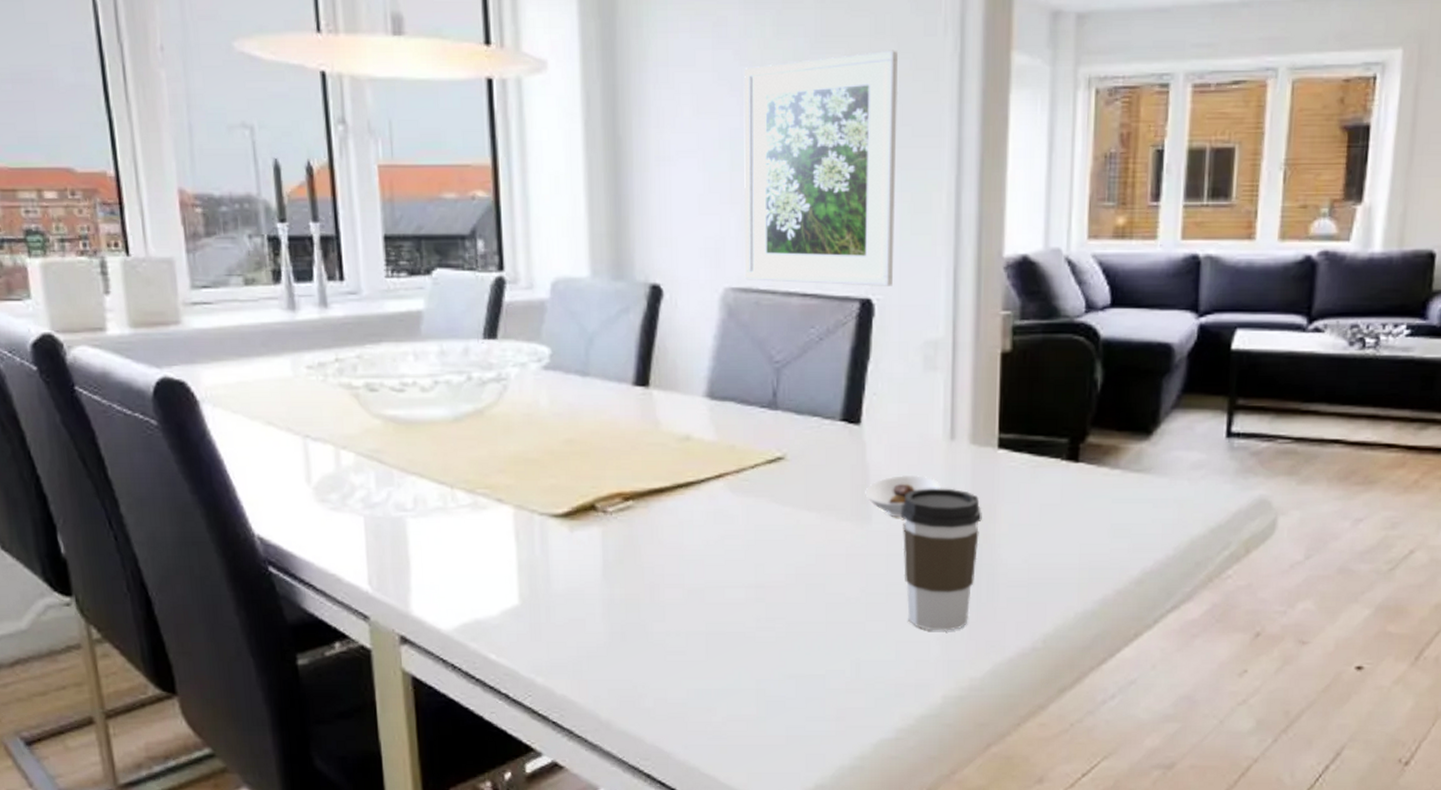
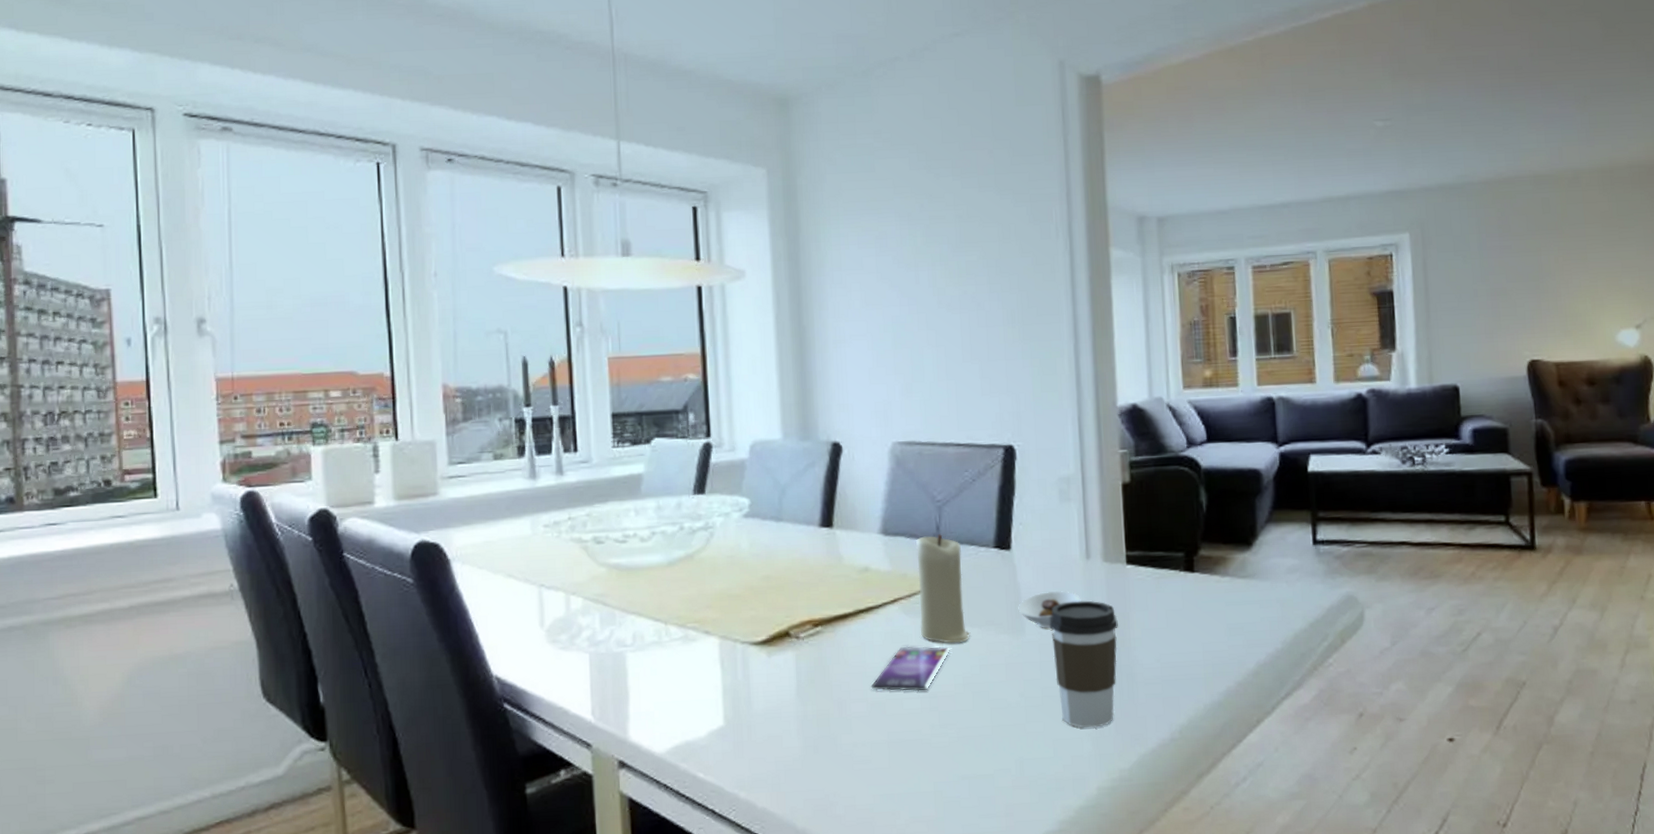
smartphone: none [688,528,782,580] -> present [871,646,950,691]
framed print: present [743,50,898,286] -> none [902,250,1030,435]
candle: none [747,400,806,528] -> present [915,533,970,643]

